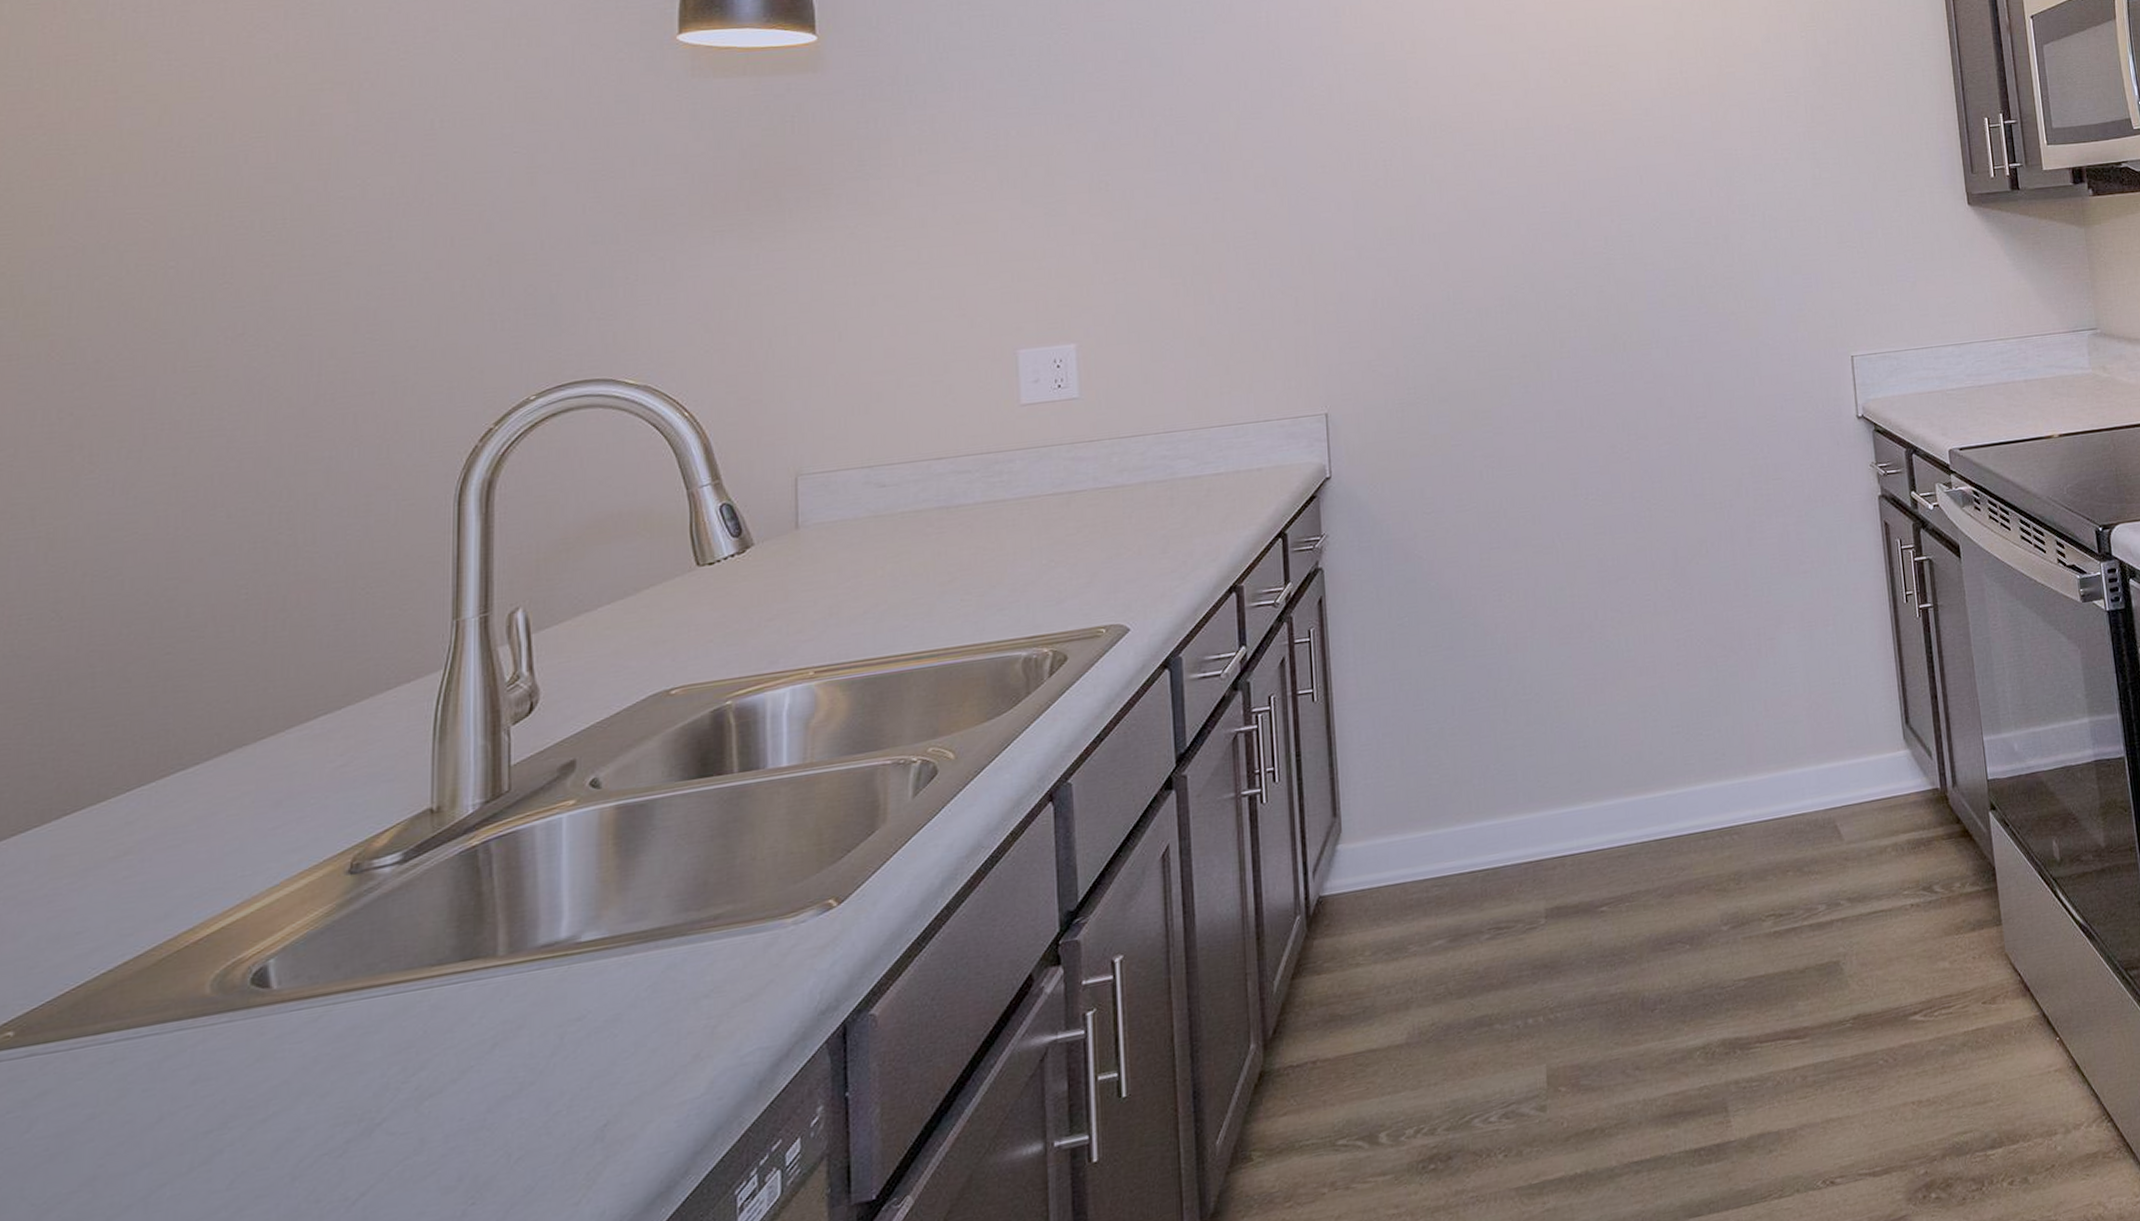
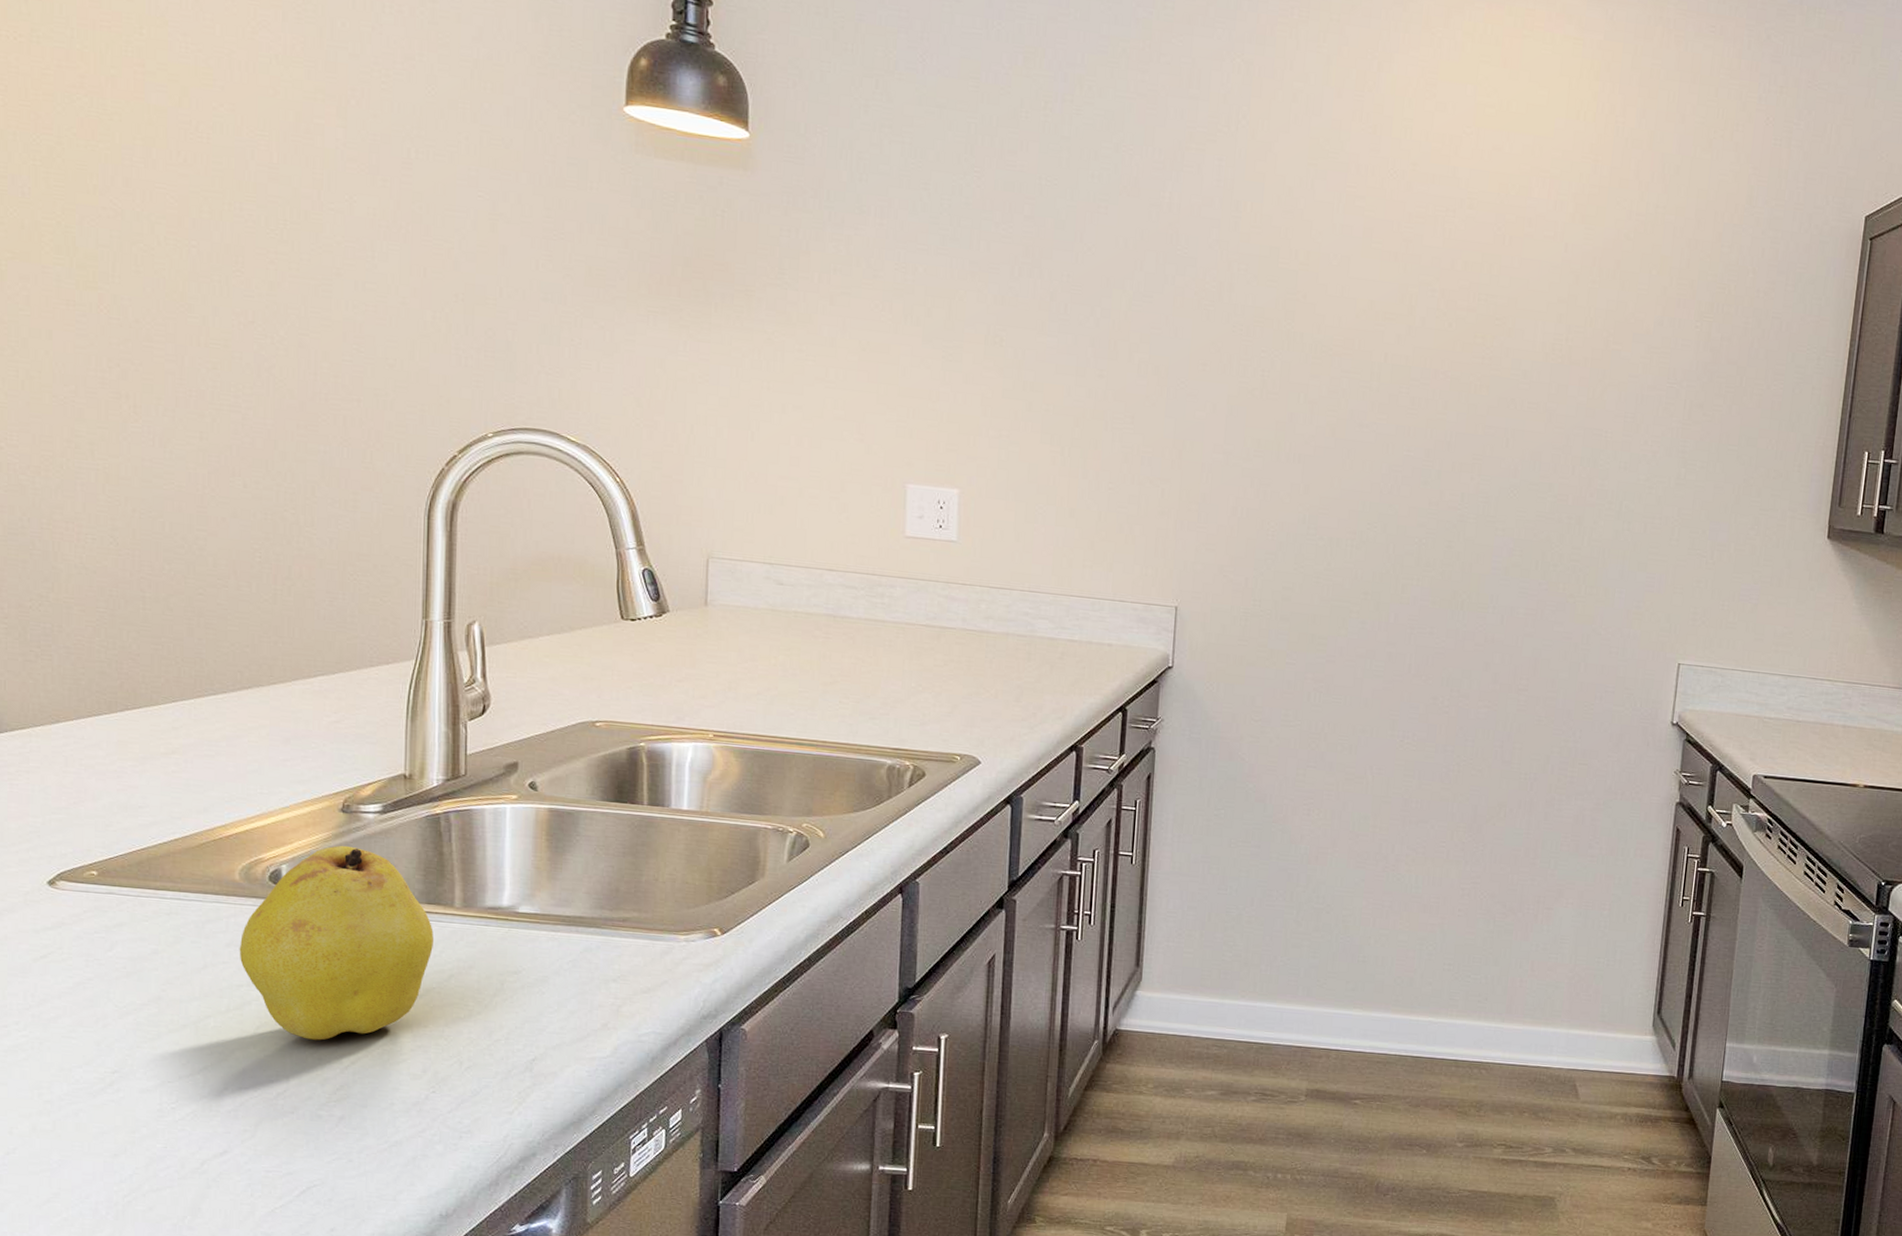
fruit: none [208,913,470,1180] -> present [239,845,433,1041]

